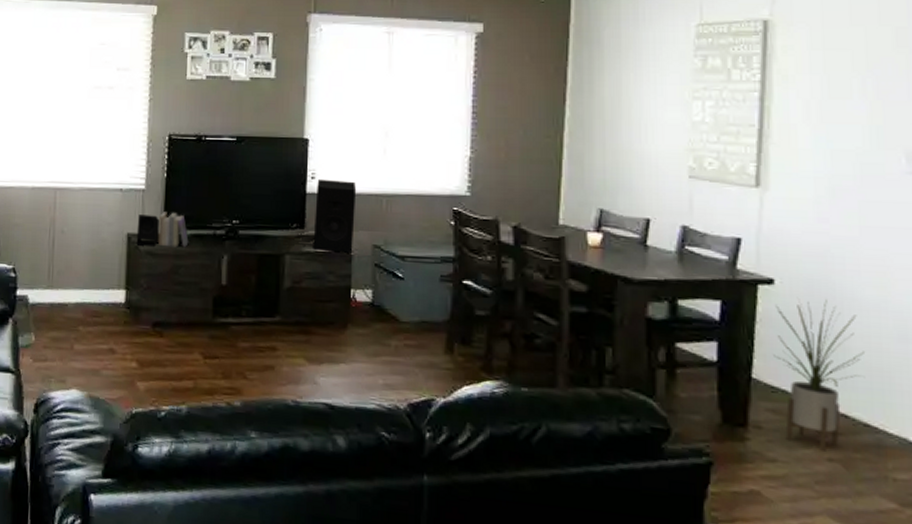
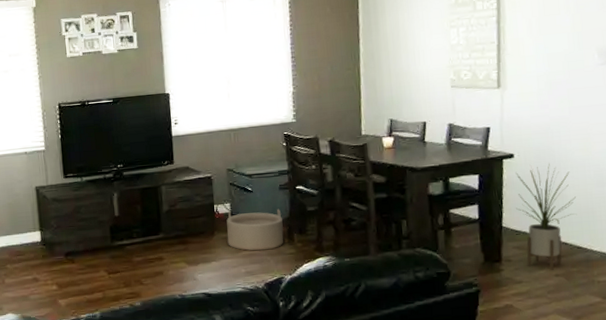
speaker: present [136,214,159,248] -> none [42,169,61,196]
books: present [158,212,189,248] -> none [59,165,86,193]
speaker: present [313,178,357,253] -> none [179,122,213,179]
basket: none [363,300,440,360] -> present [226,208,284,251]

